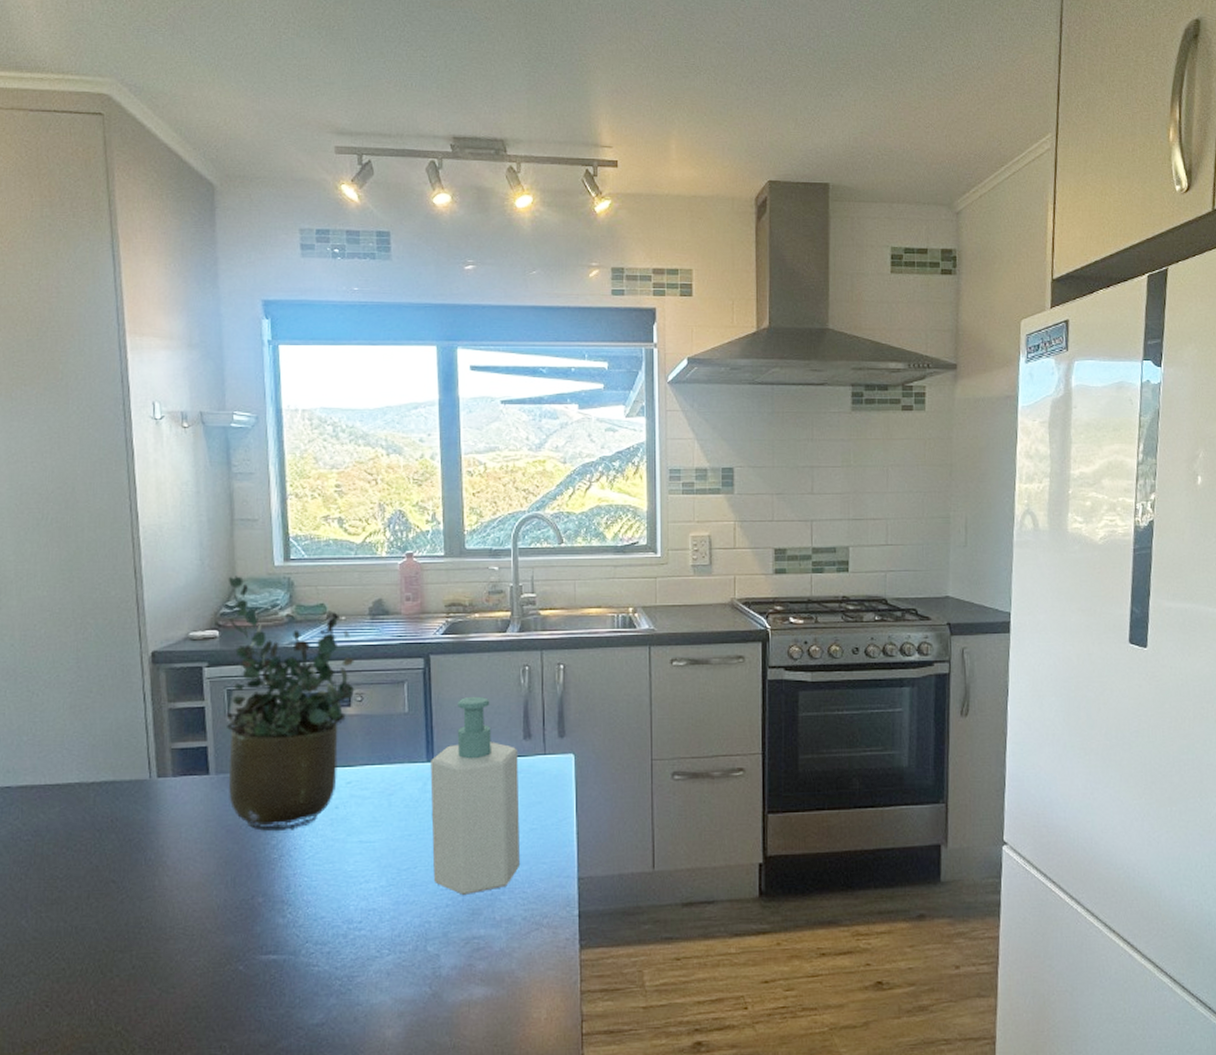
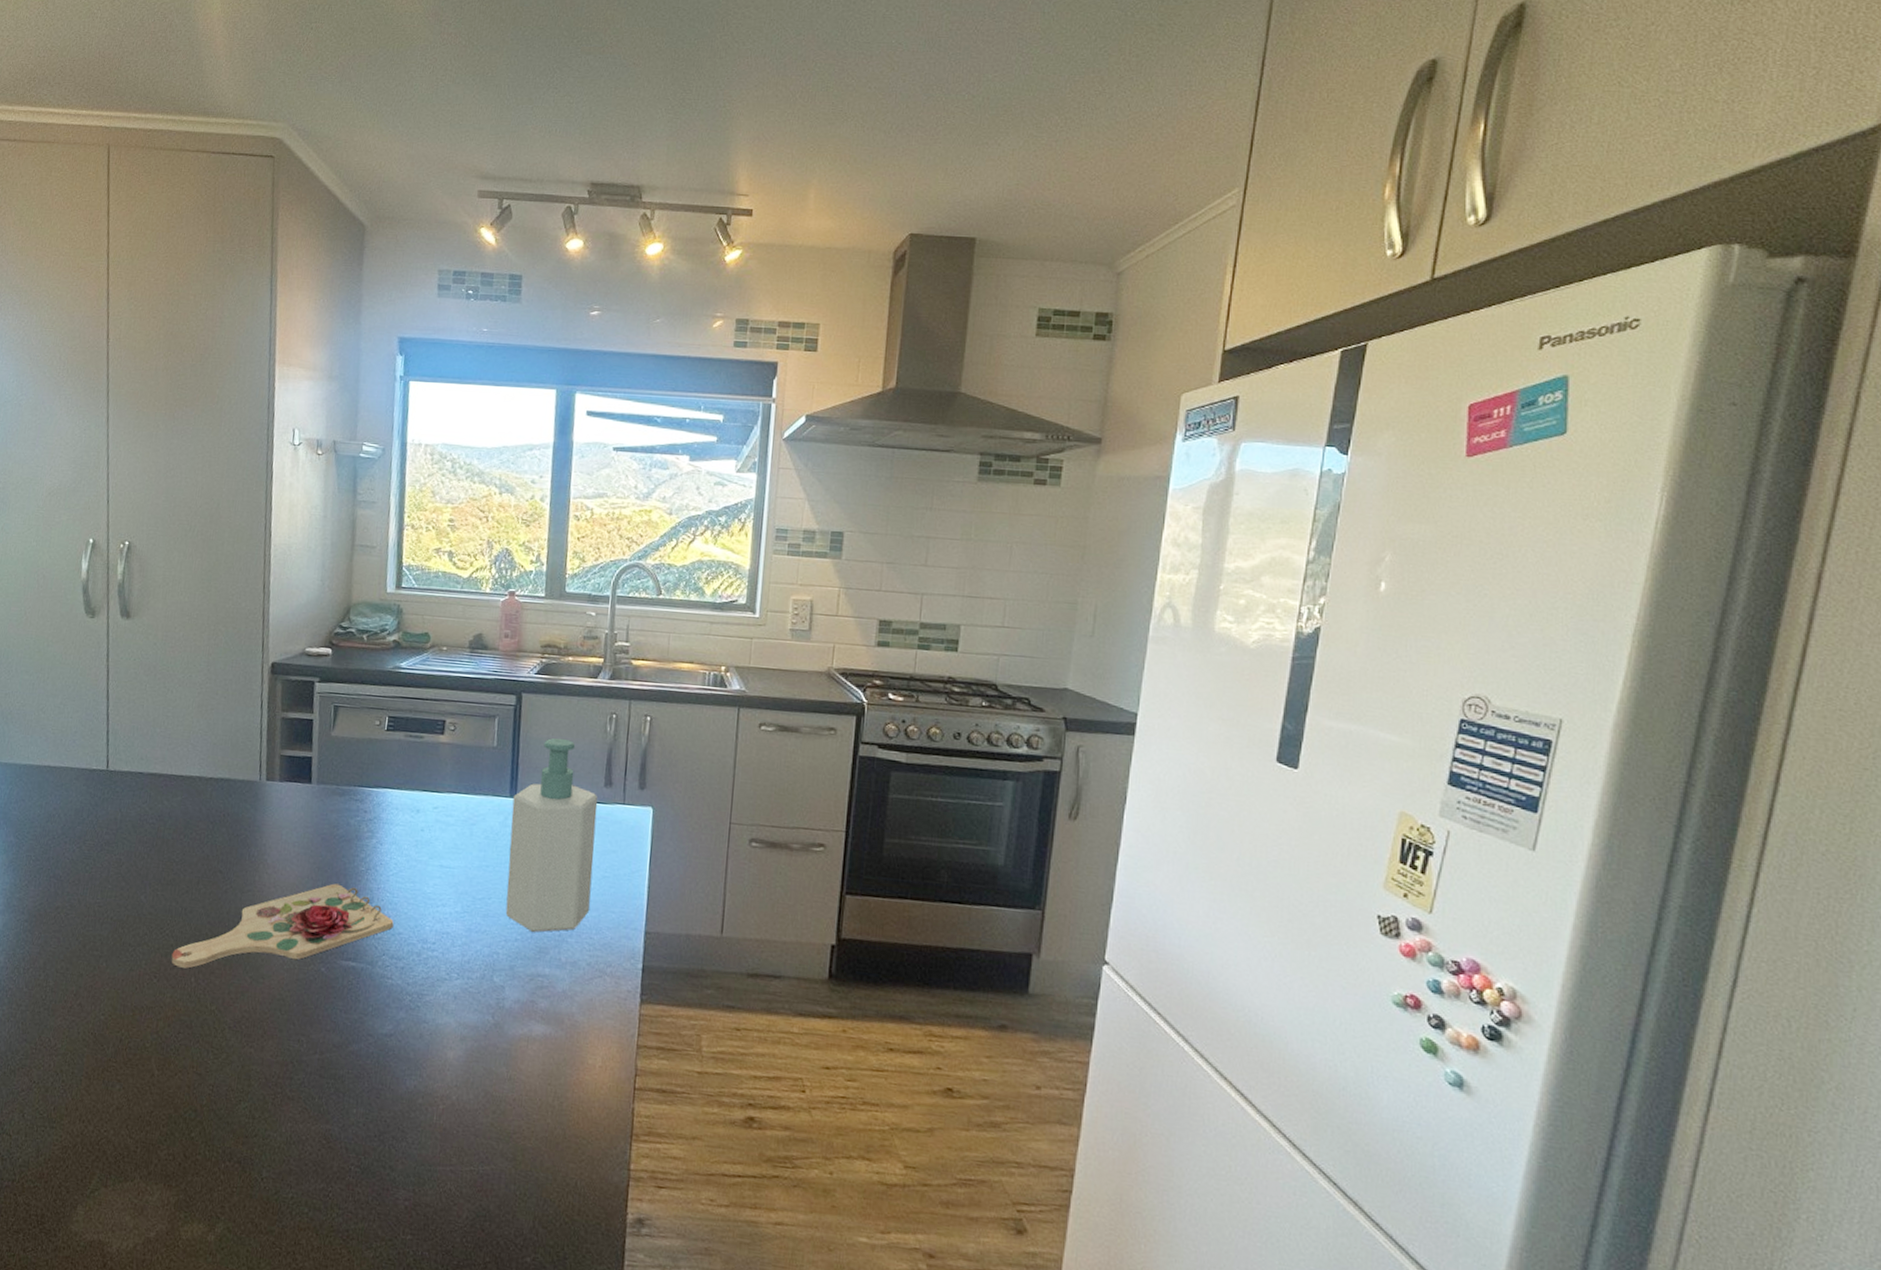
cutting board: none [64,876,315,991] -> present [171,883,394,969]
potted plant: present [226,576,355,832] -> none [326,598,451,846]

